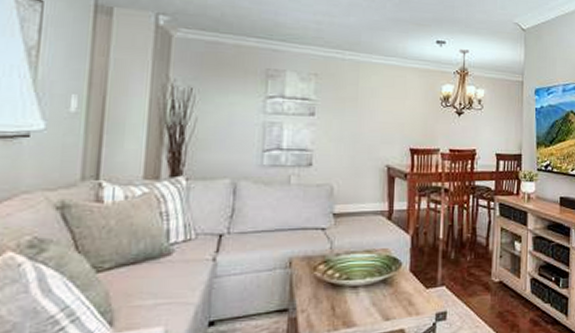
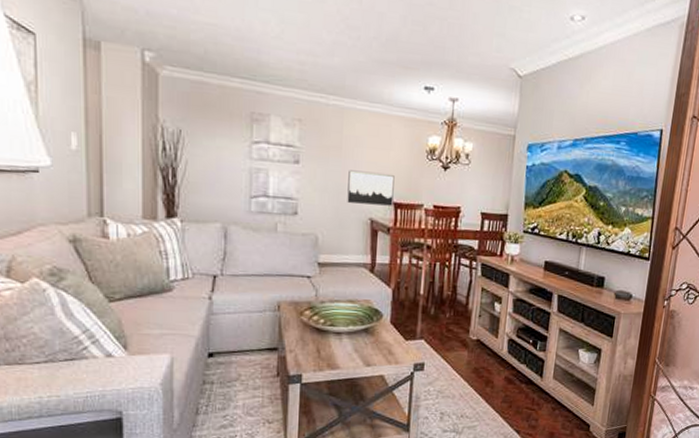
wall art: none [363,119,410,152] -> present [347,170,395,206]

